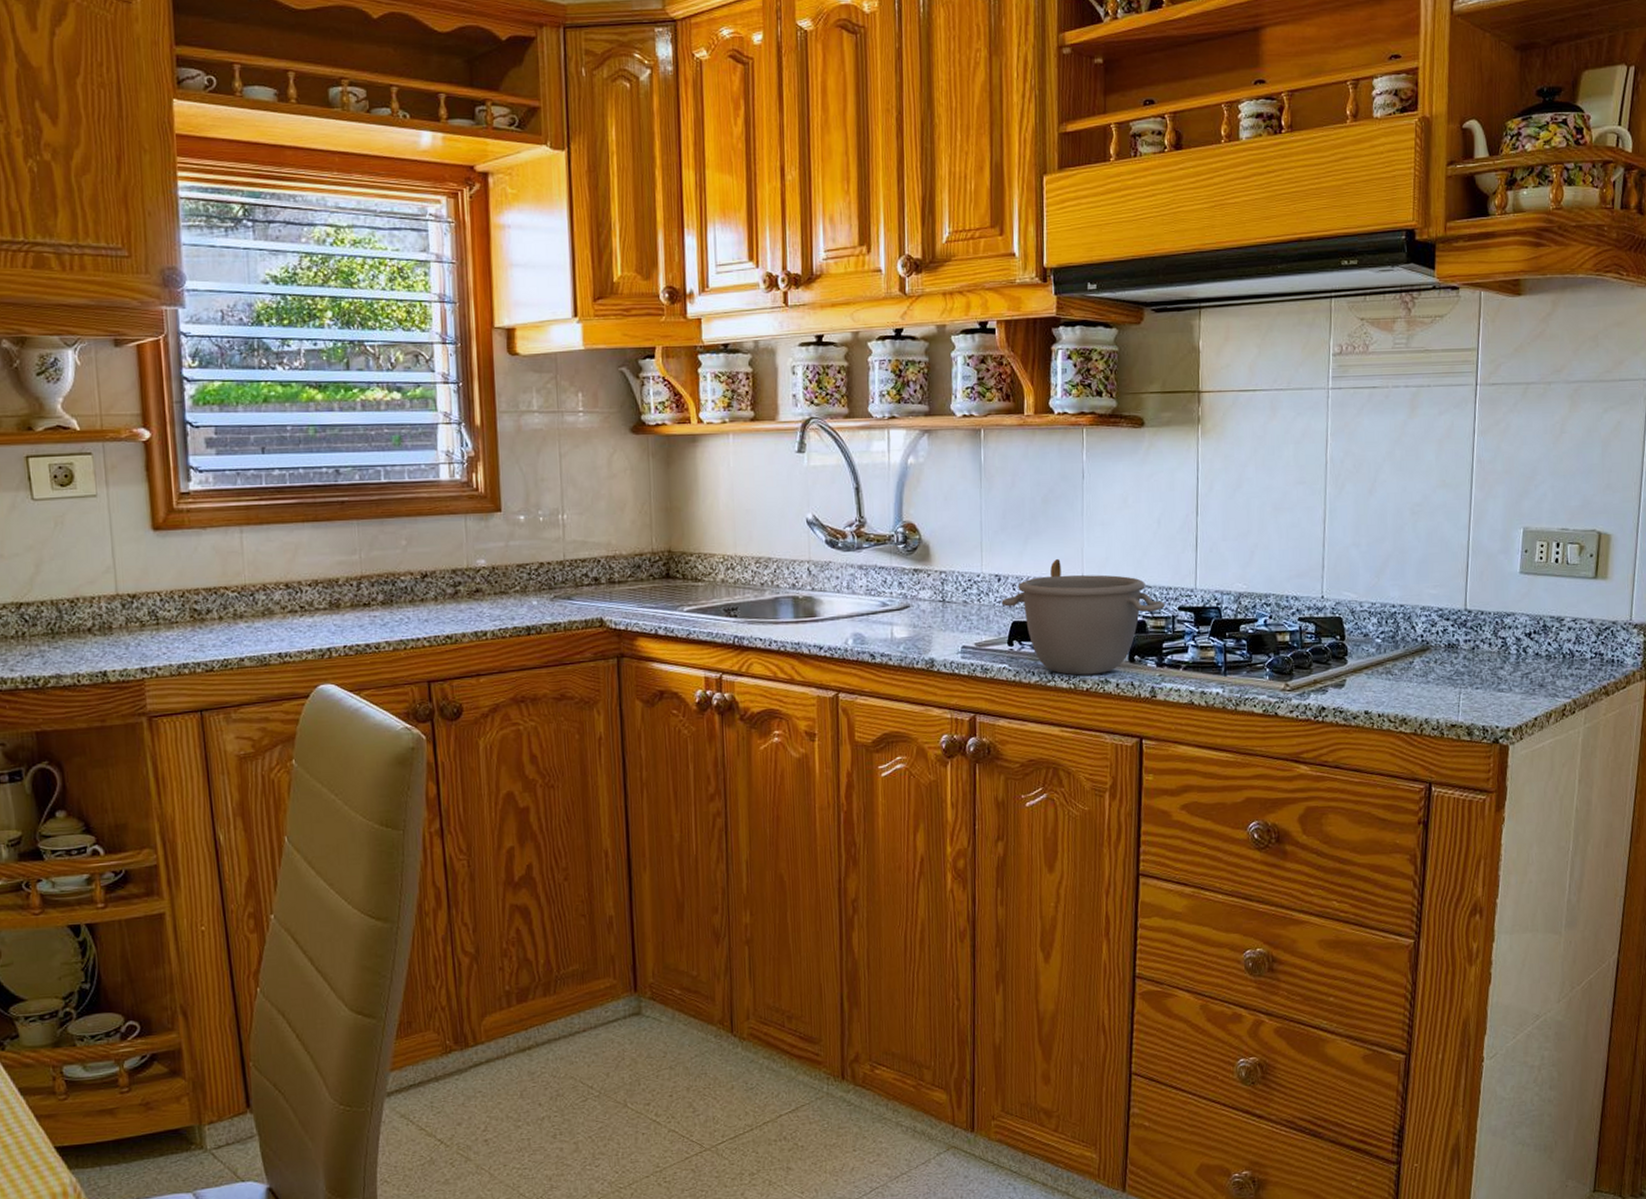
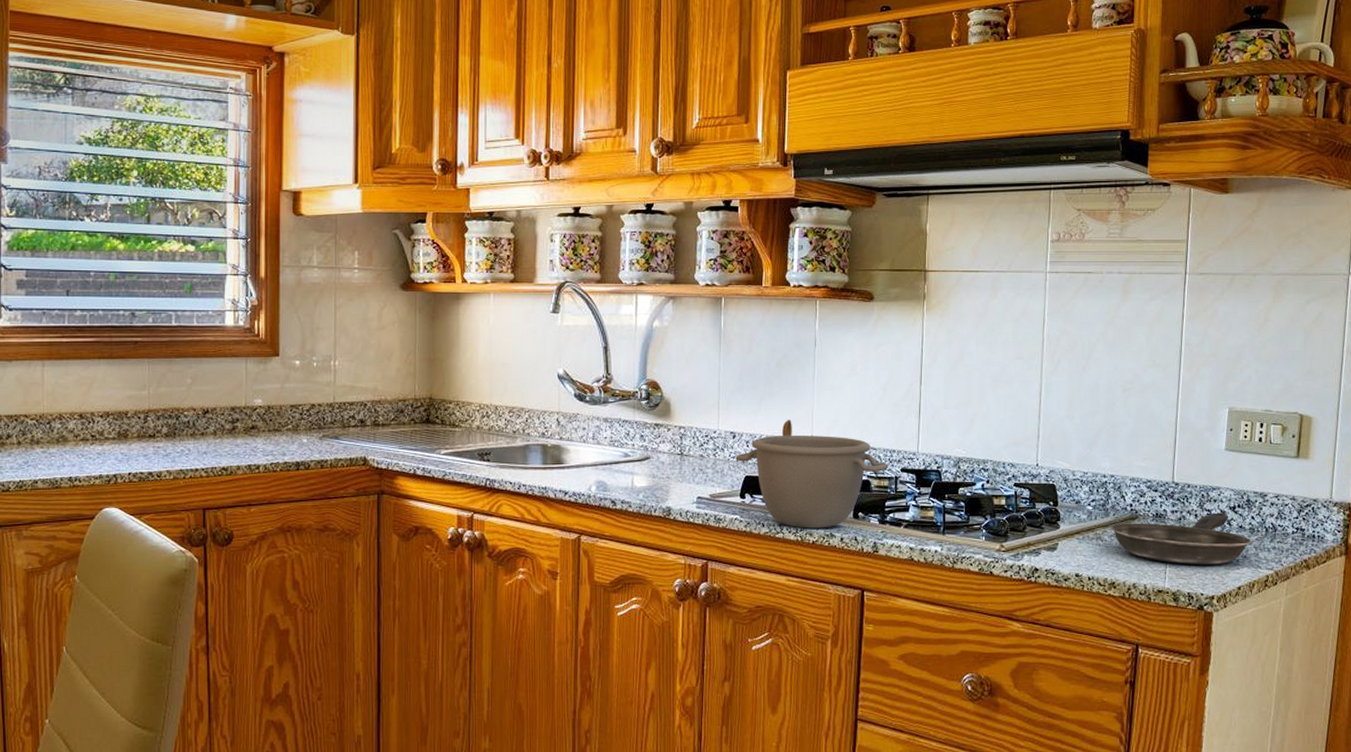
frying pan: none [1400,639,1549,697] -> present [1110,512,1252,566]

